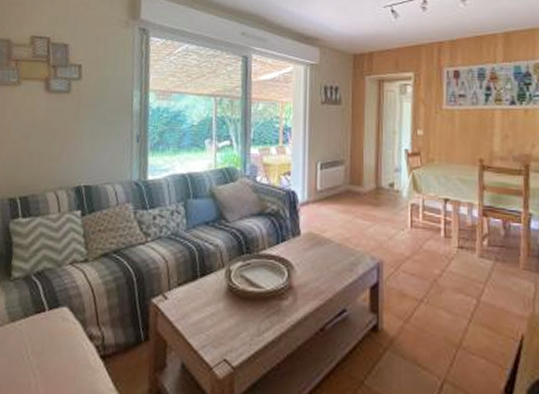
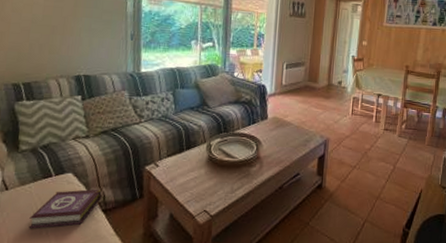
book: none [16,327,101,379] -> present [28,189,102,229]

